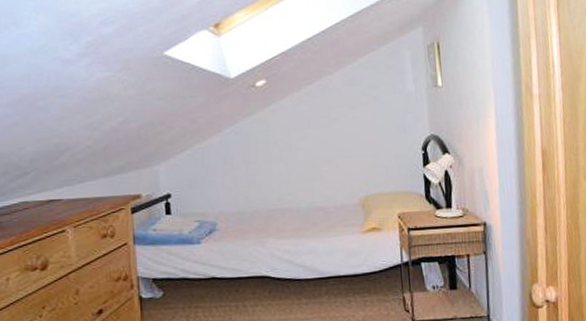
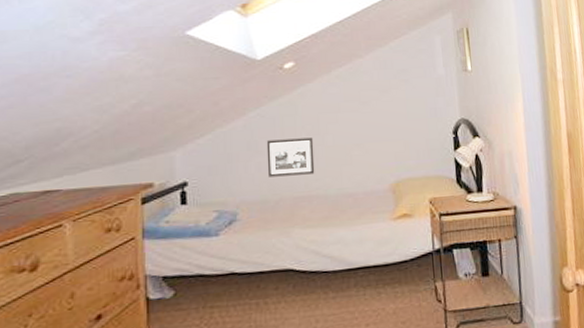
picture frame: none [241,153,287,191] -> present [266,137,315,177]

